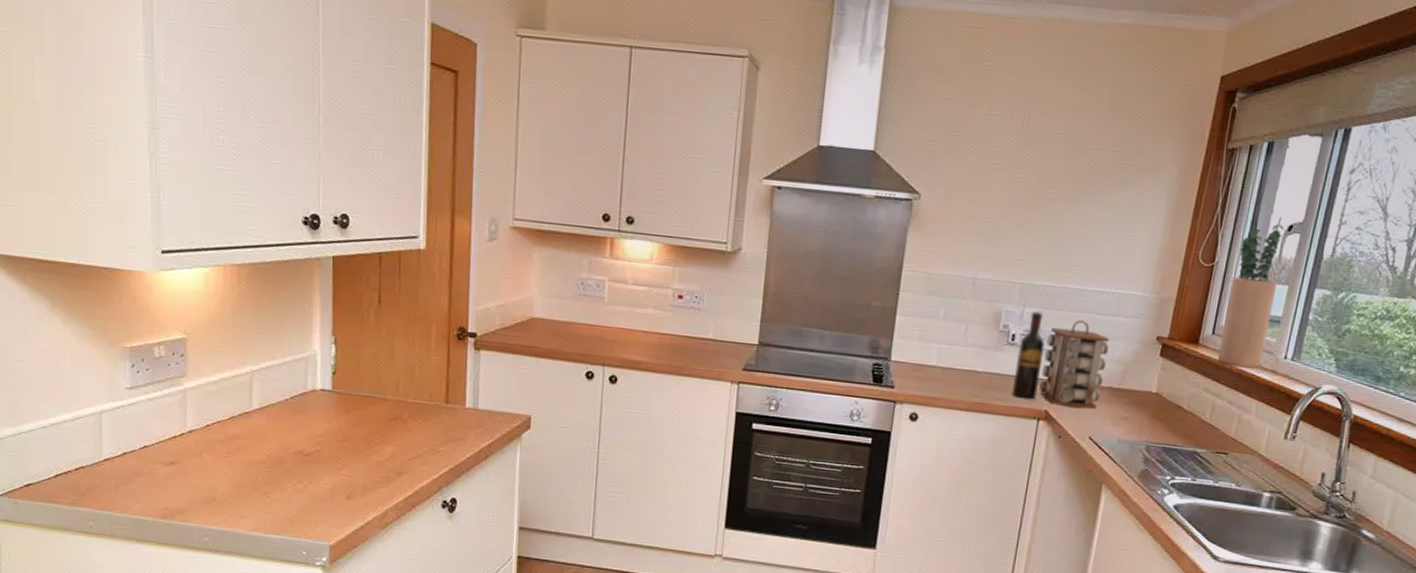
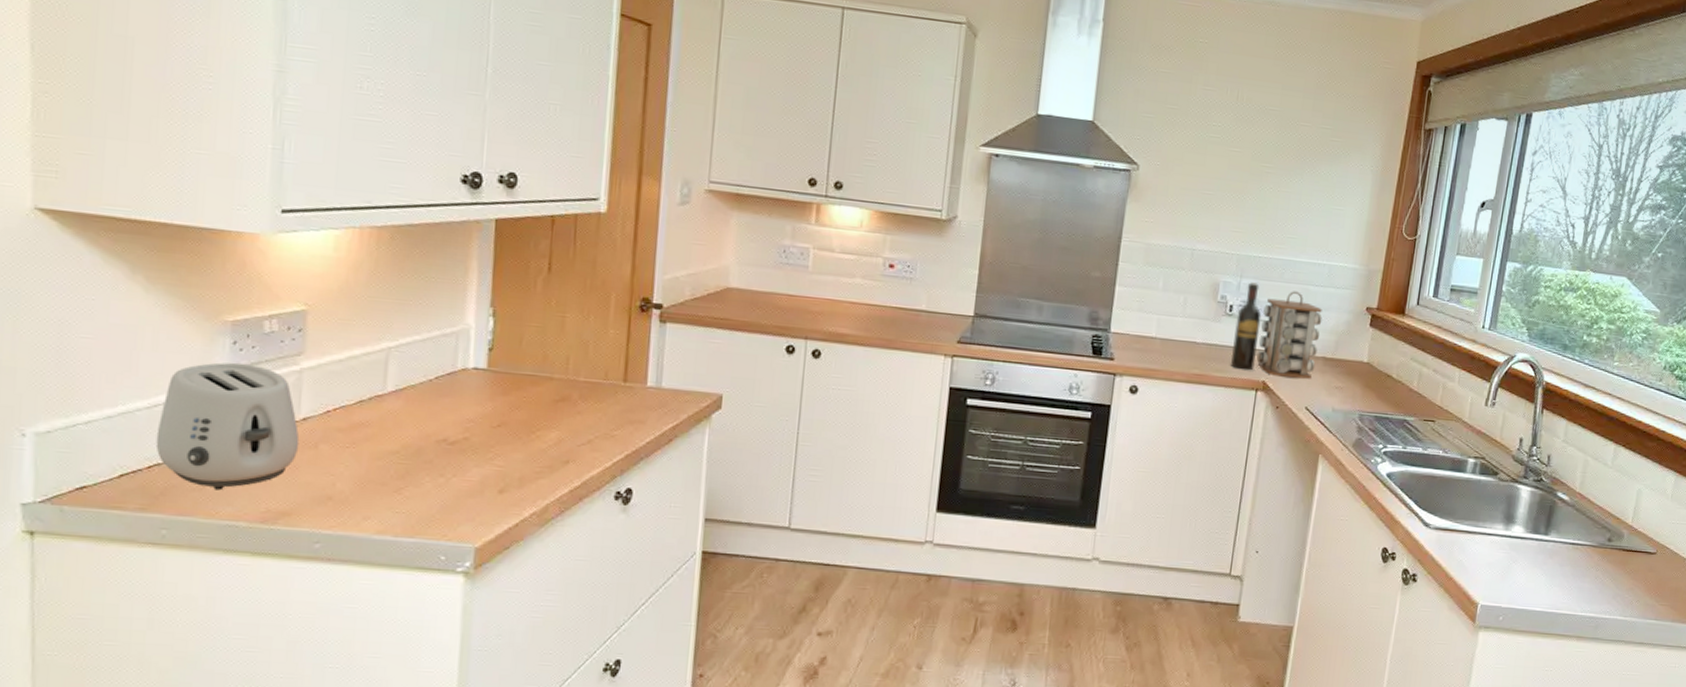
toaster: none [80,382,187,490] -> present [155,362,300,491]
vase: present [1217,217,1284,369] -> none [1422,194,1477,338]

